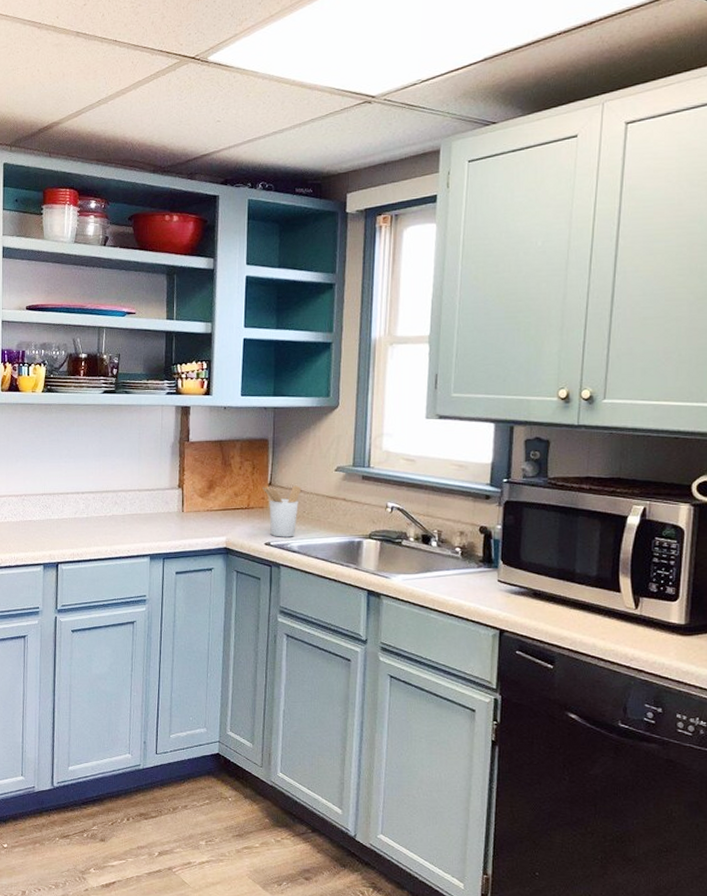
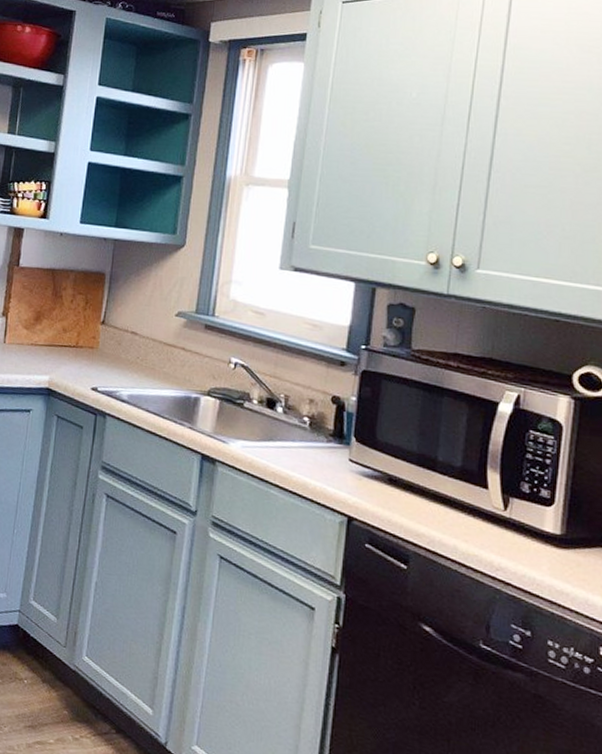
utensil holder: present [262,485,302,537] -> none [94,325,137,385]

